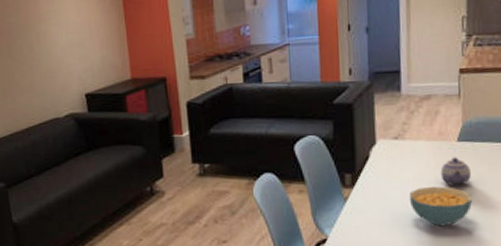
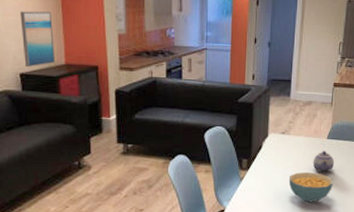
wall art: none [83,24,121,86] -> present [20,11,56,67]

